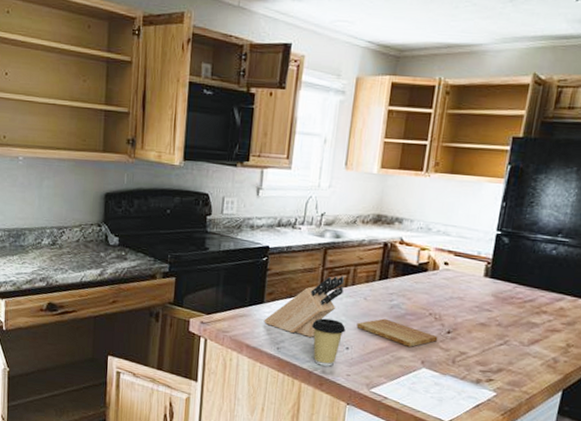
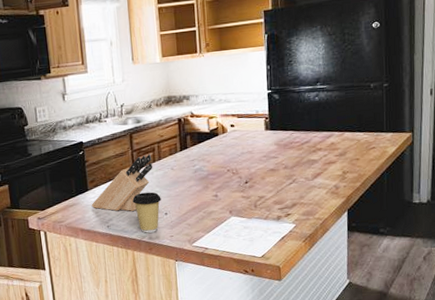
cutting board: present [356,318,438,347] -> none [170,182,239,202]

